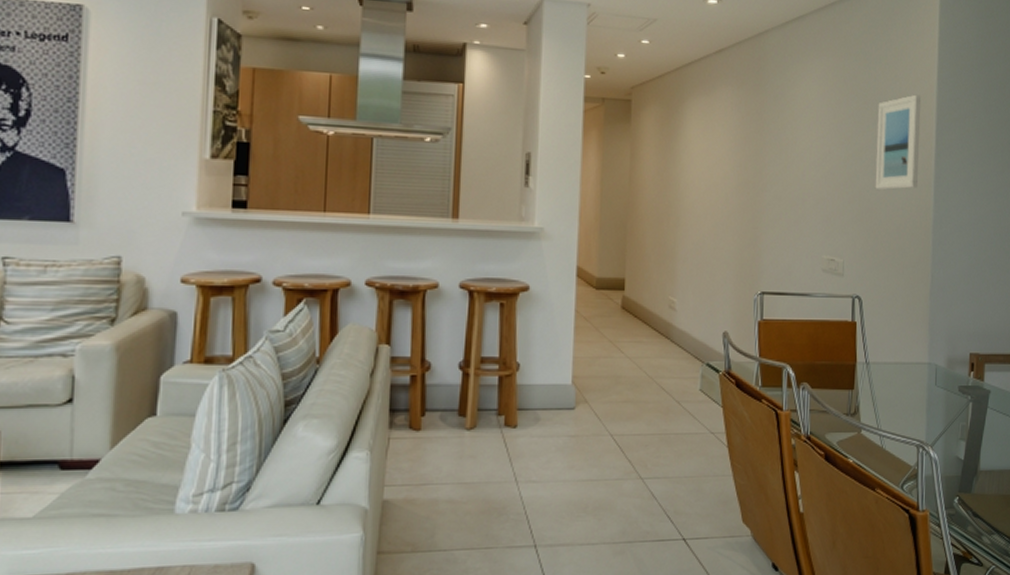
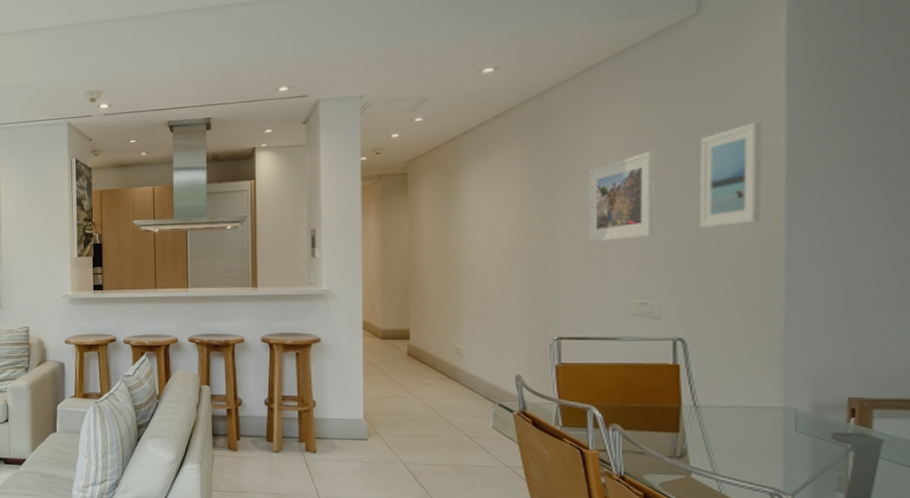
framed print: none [790,109,845,195] -> present [588,150,655,242]

